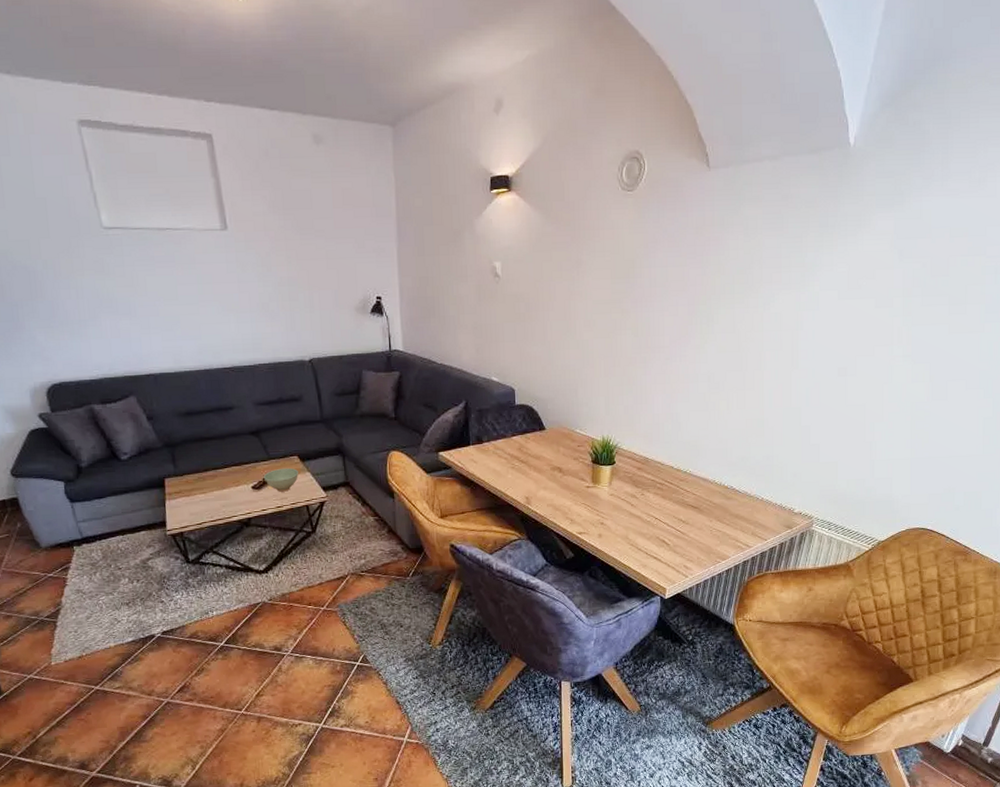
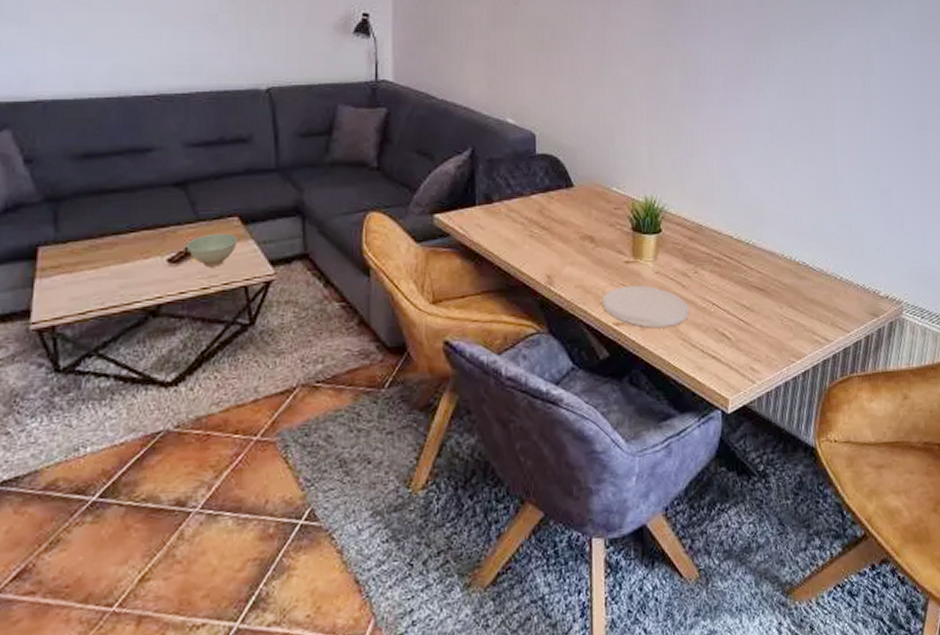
plate: none [568,504,637,537] -> present [602,285,690,329]

